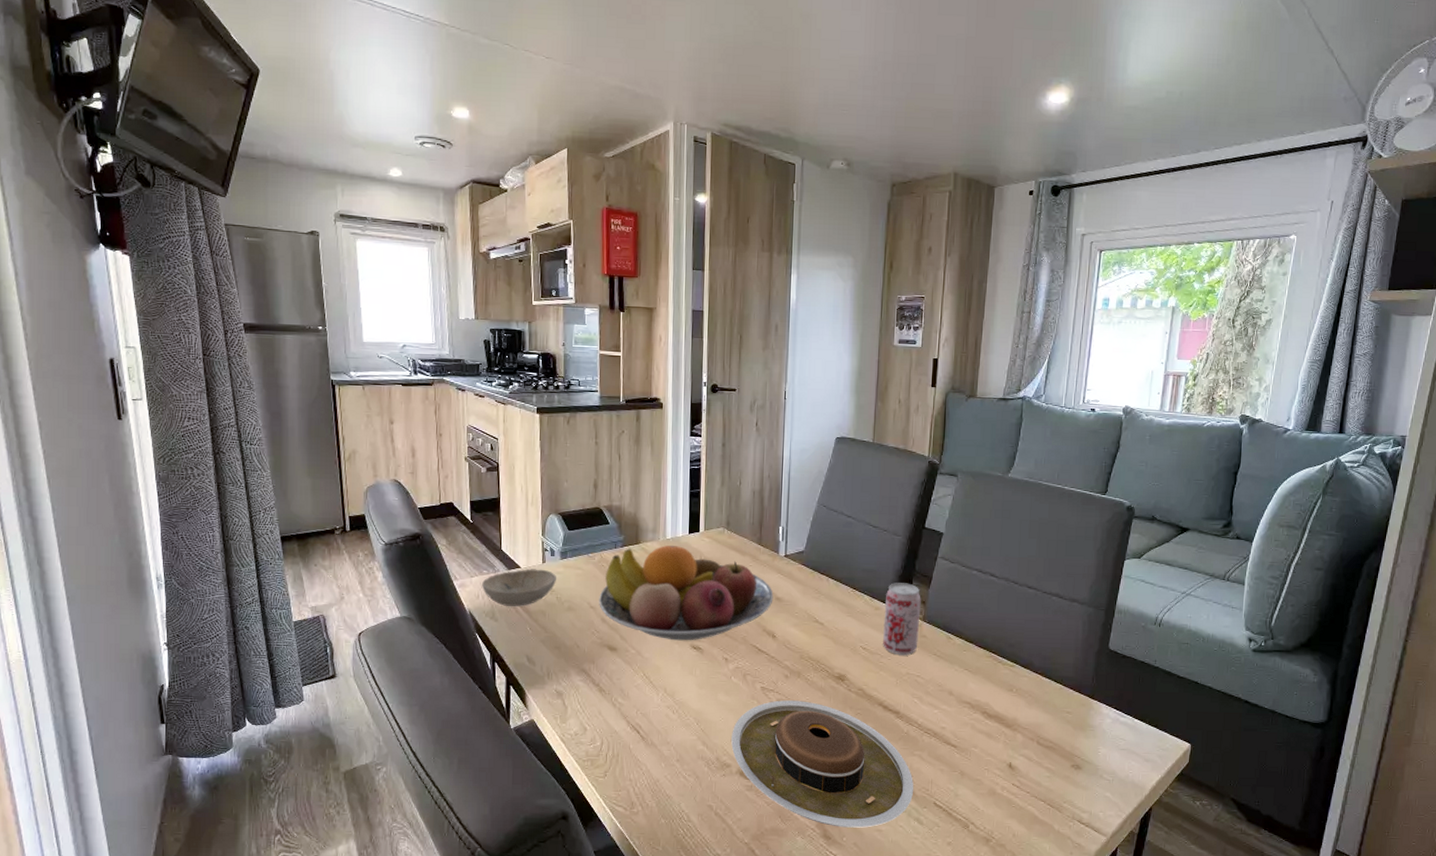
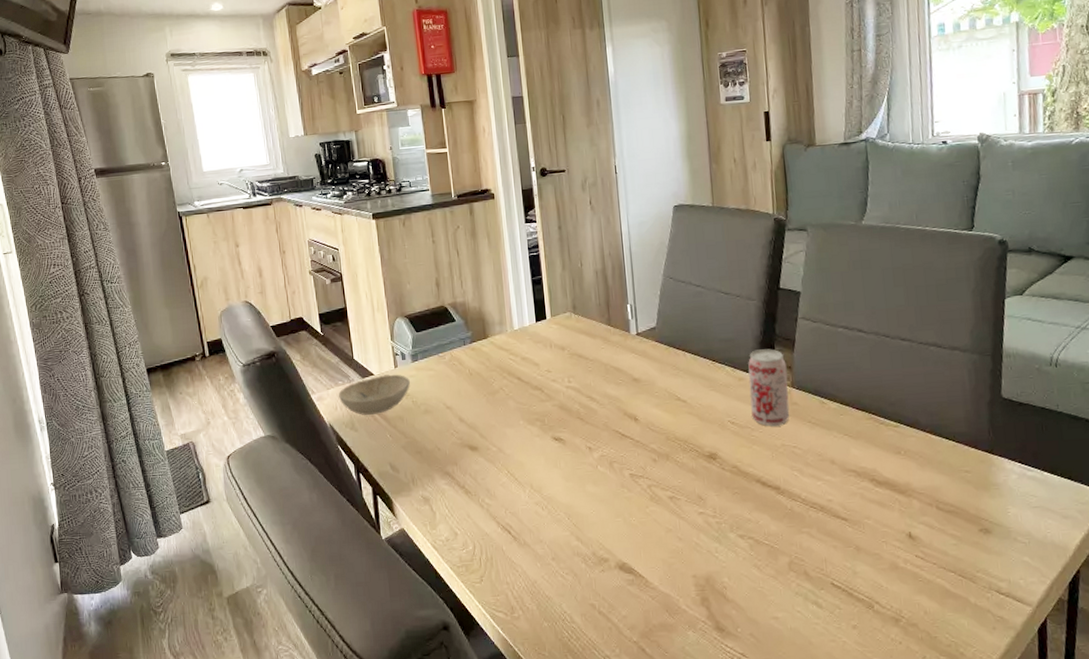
fruit bowl: present [599,546,774,641] -> none [454,336,631,434]
plate: present [731,700,913,828] -> none [605,484,807,618]

